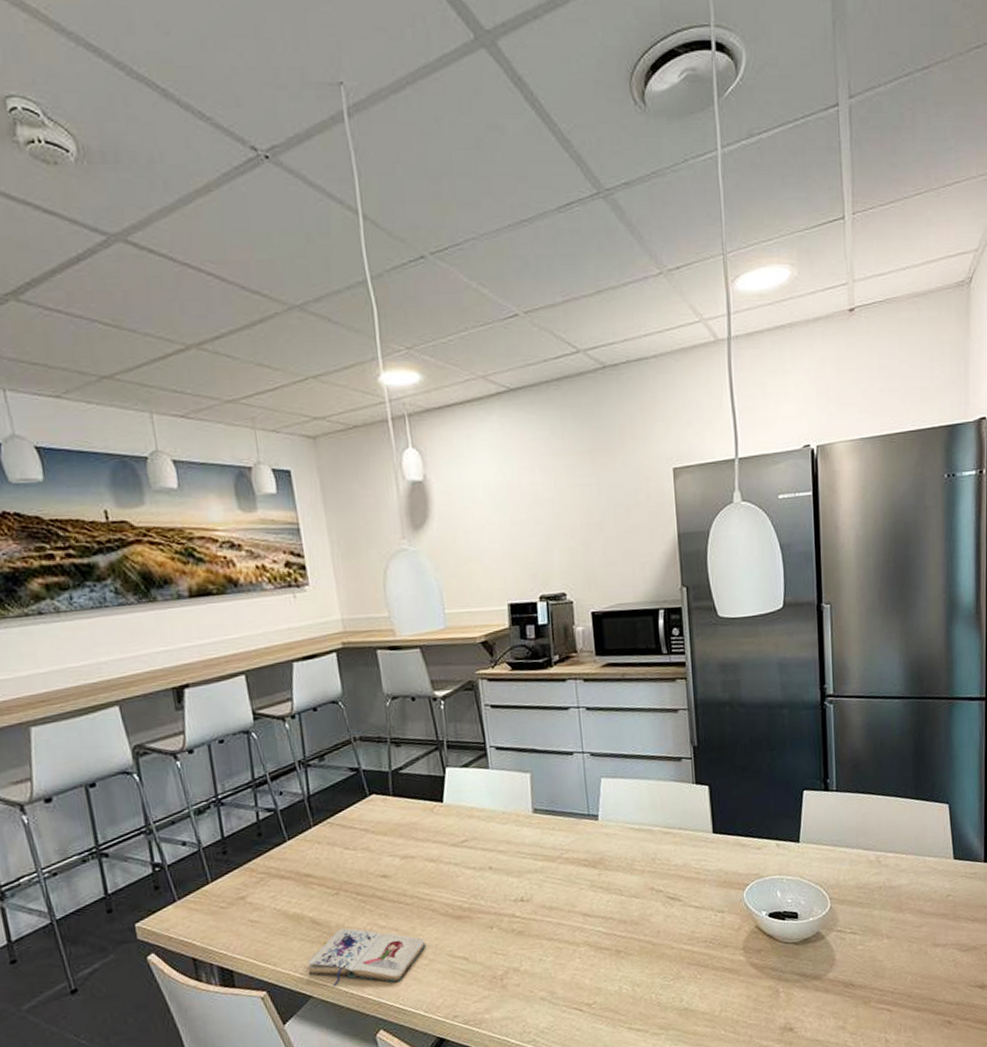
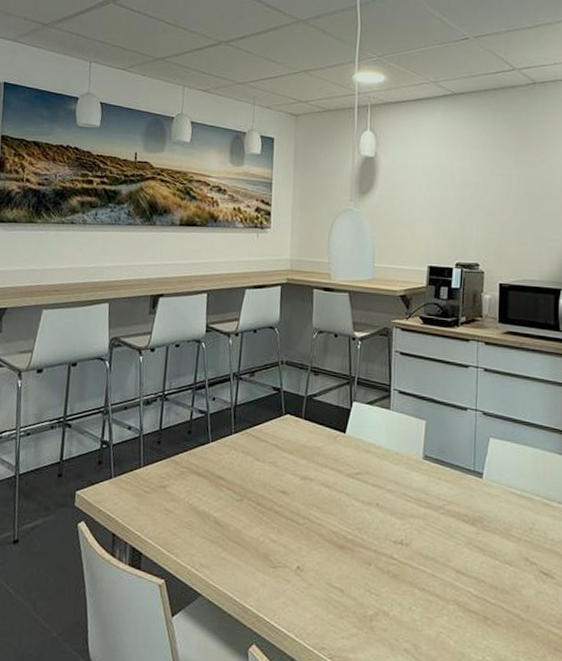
paperback book: present [307,928,426,987] -> none [203,534,309,599]

